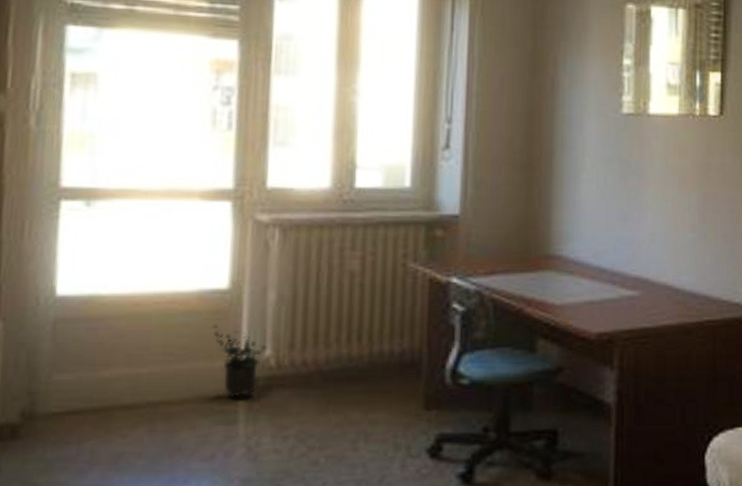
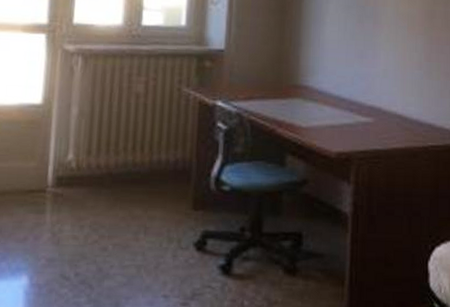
potted plant: present [213,325,268,398] -> none [29,133,70,192]

